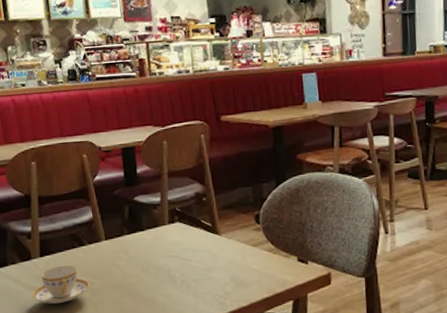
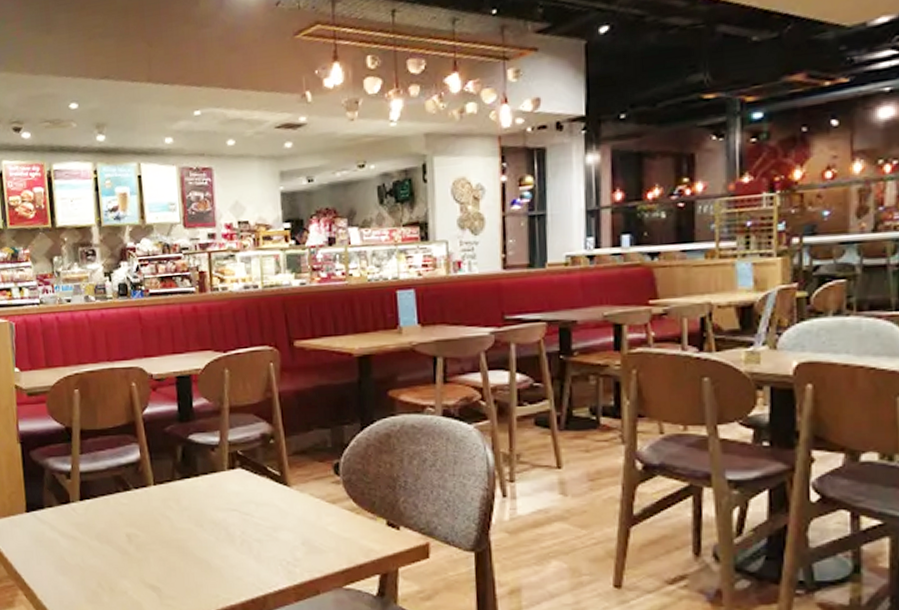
teacup: present [32,265,90,305] -> none [69,512,134,558]

